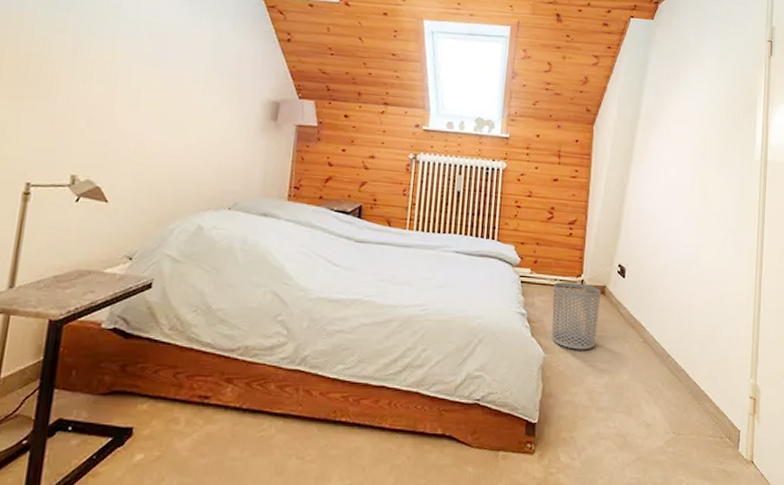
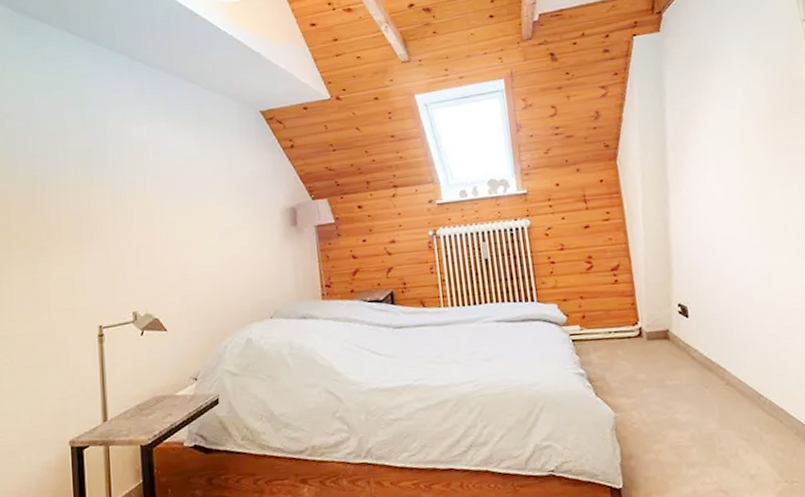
waste bin: present [552,282,602,350] -> none [608,331,670,404]

